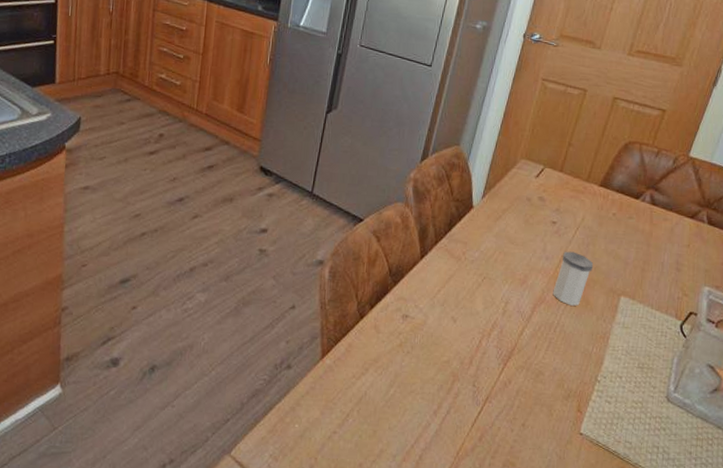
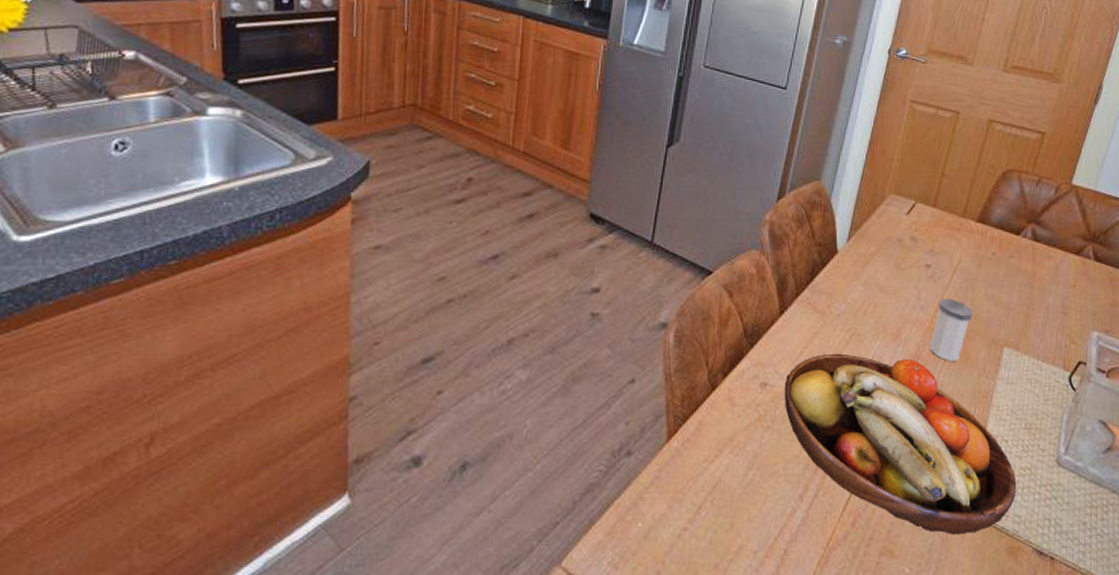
fruit bowl: none [422,293,629,455] -> present [784,353,1017,536]

